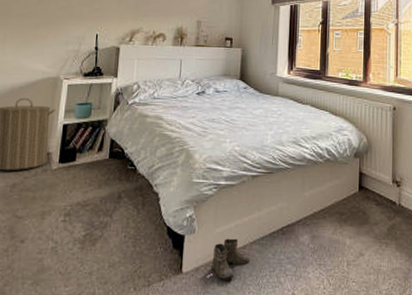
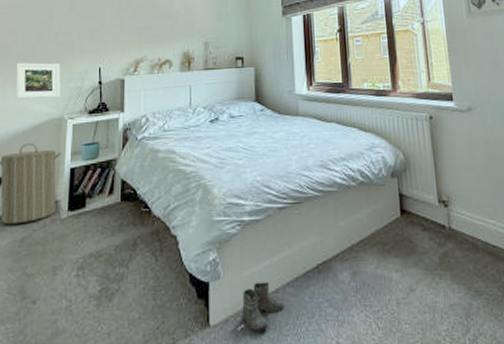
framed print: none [15,22,59,59] -> present [16,62,61,99]

